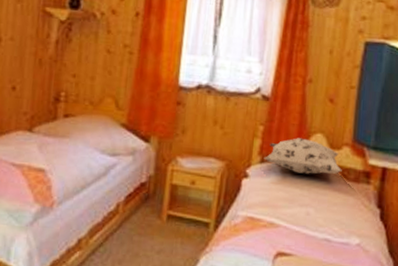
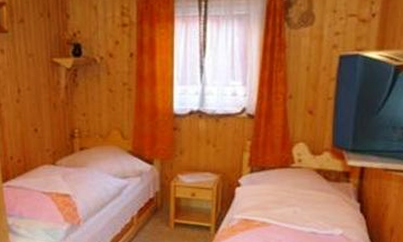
decorative pillow: present [263,138,342,175] -> none [253,148,324,180]

